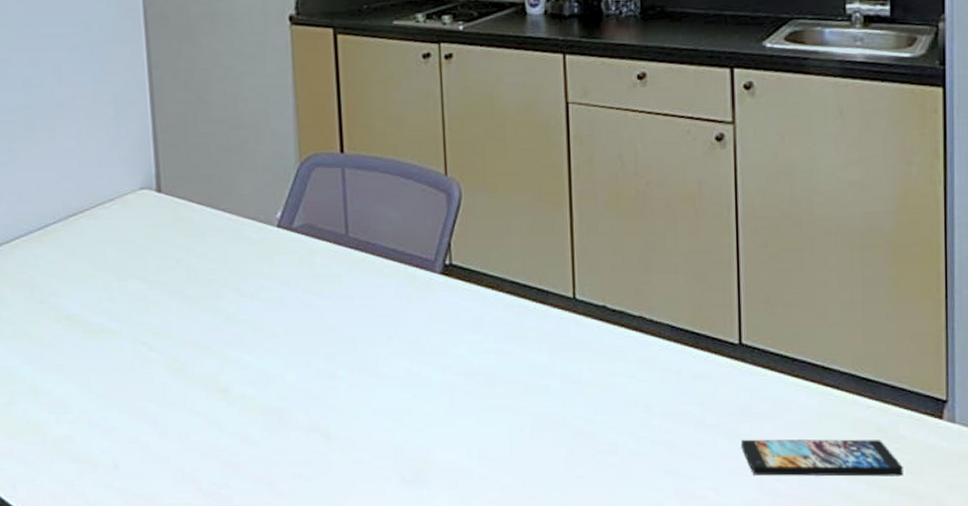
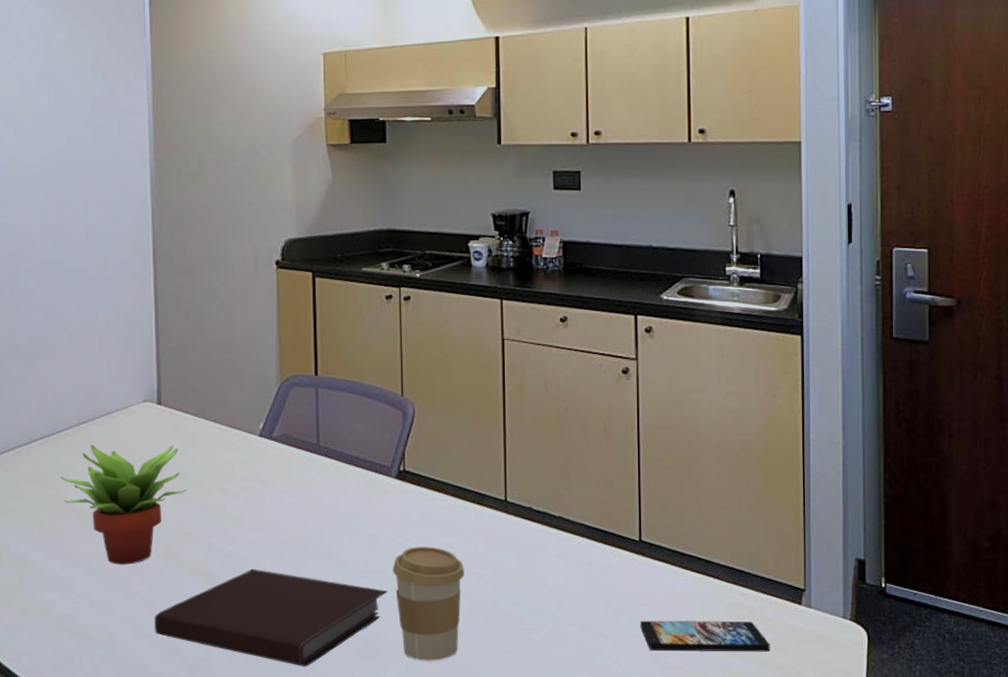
succulent plant: none [49,239,195,380] -> present [60,444,187,565]
notebook: none [164,382,435,495] -> present [154,569,388,666]
coffee cup: none [440,354,526,489] -> present [393,546,464,661]

